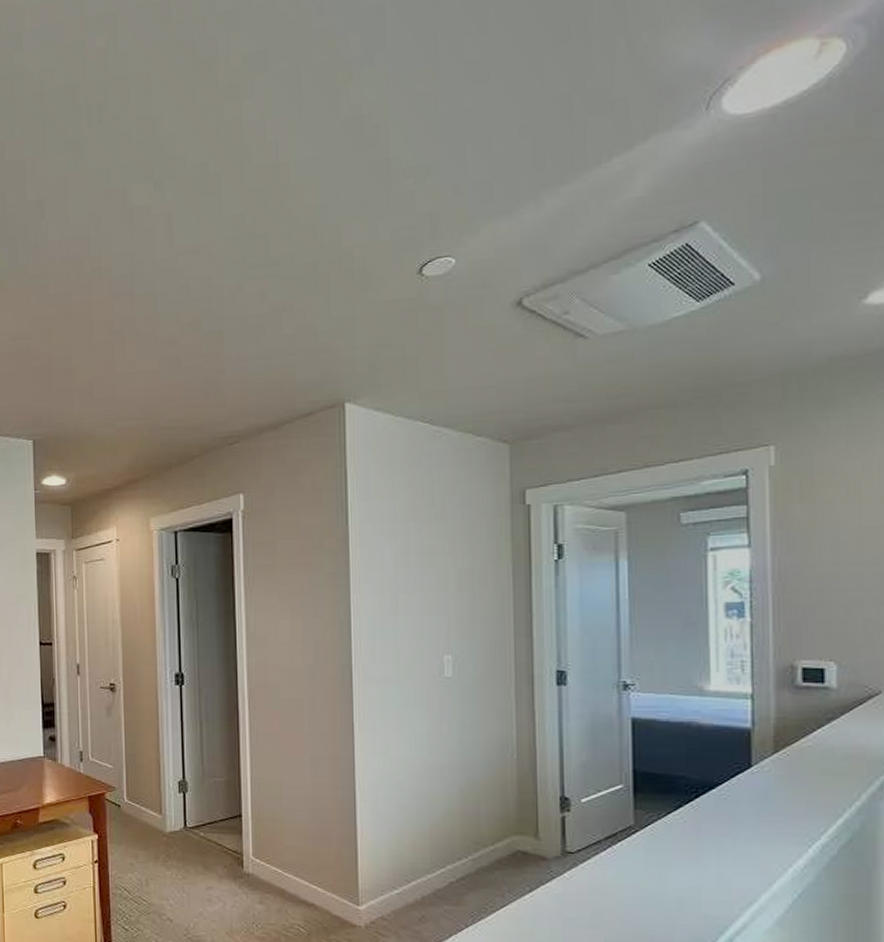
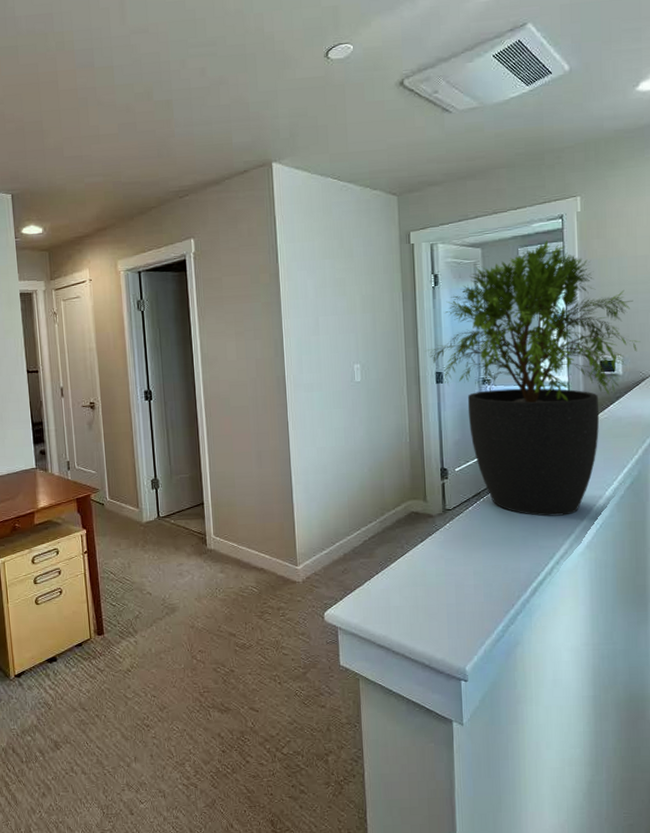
potted plant: none [543,503,867,876] -> present [425,241,641,517]

